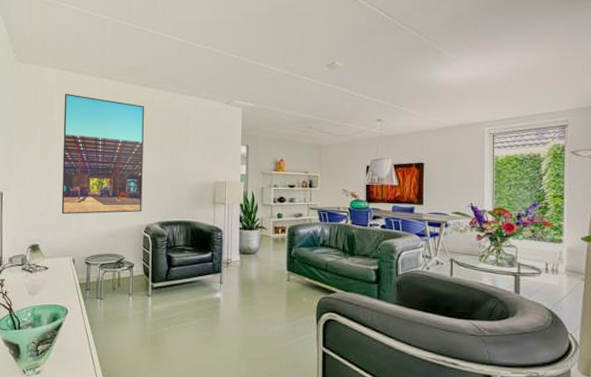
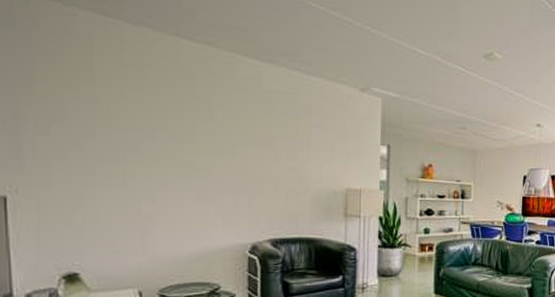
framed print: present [61,93,144,214] -> none [113,52,245,230]

